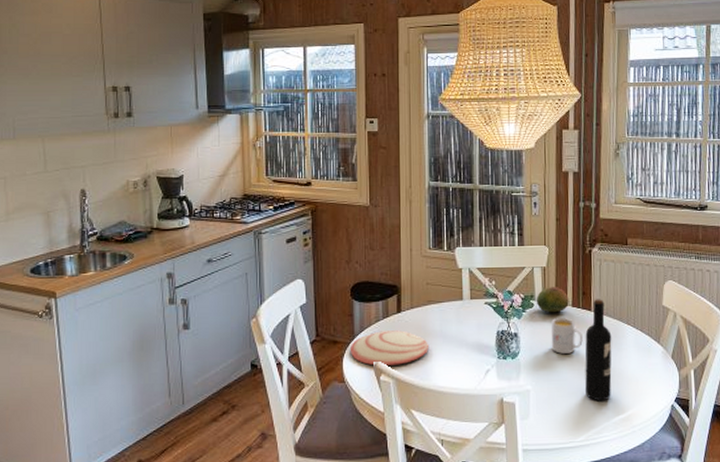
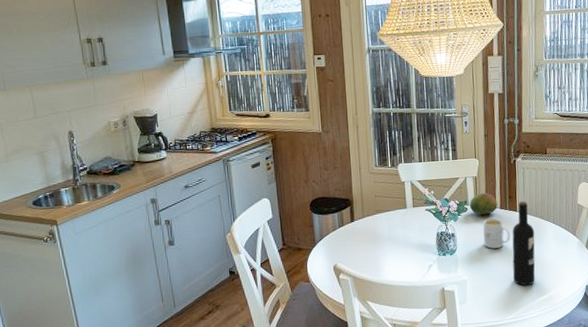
plate: present [349,330,428,366] -> none [312,236,379,267]

